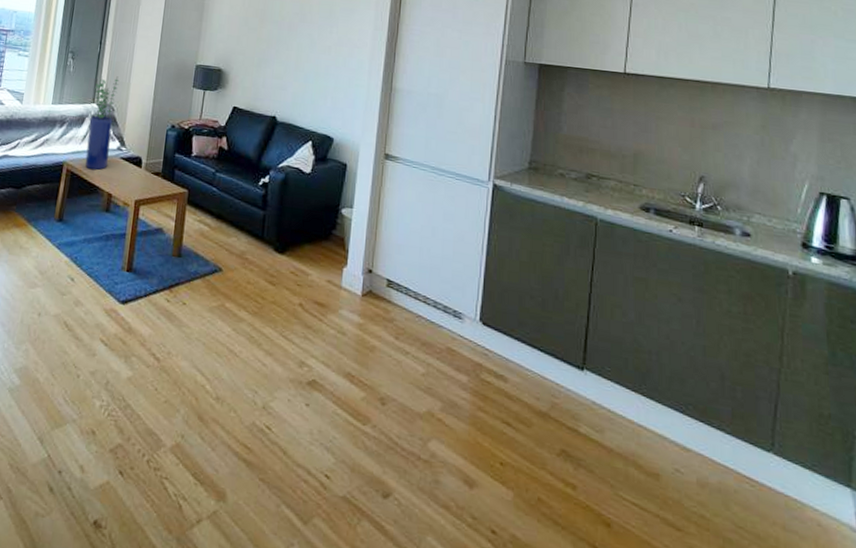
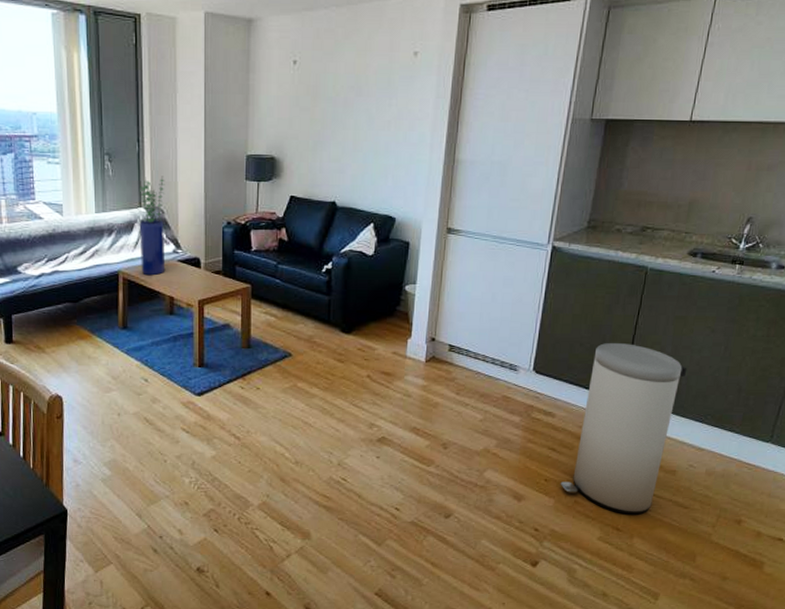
pedal bin: none [519,298,656,531] -> present [560,342,688,516]

